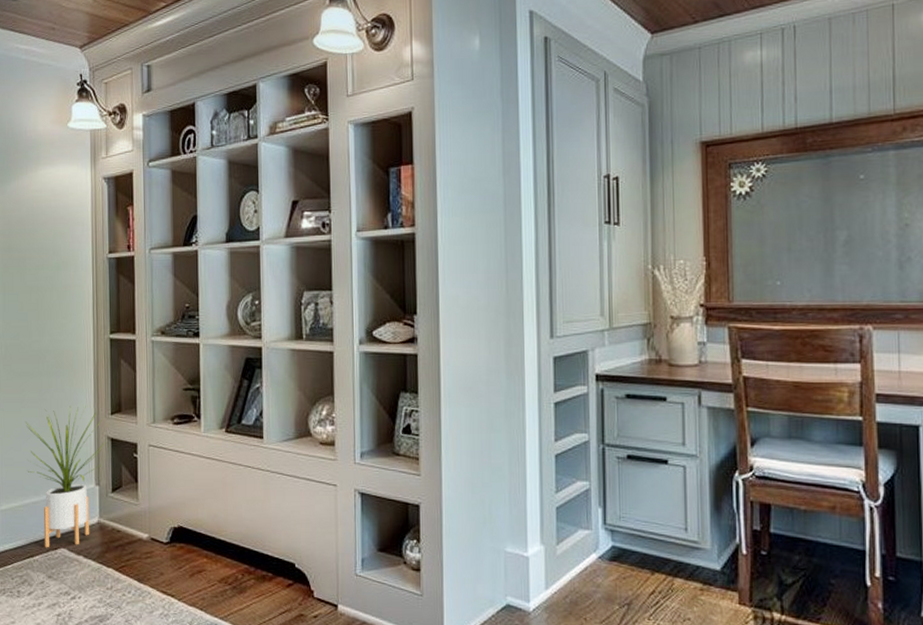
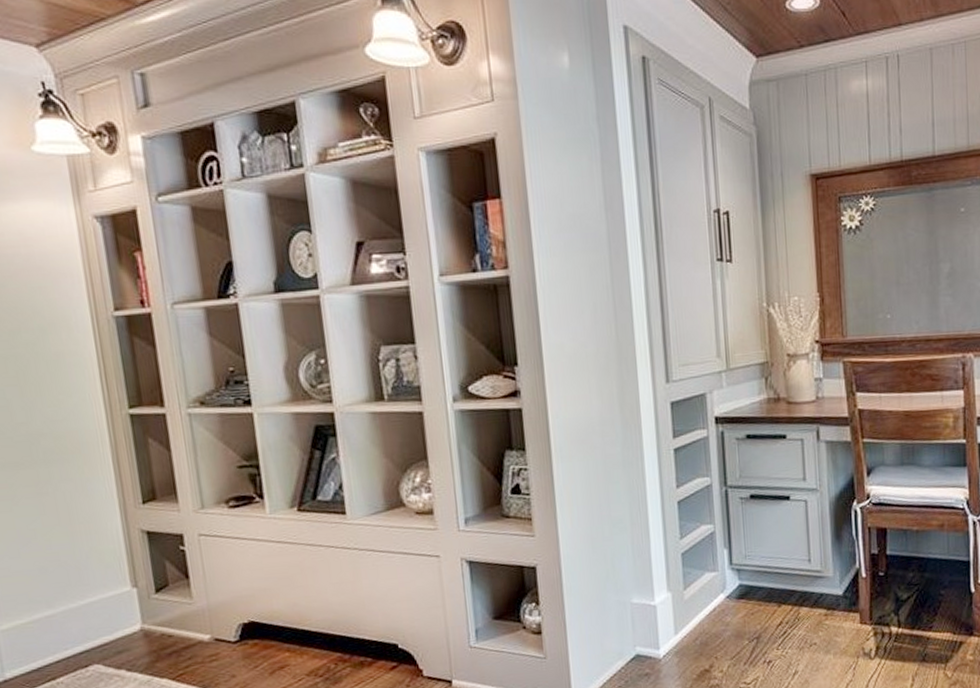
house plant: present [25,406,105,548] -> none [20,496,139,667]

